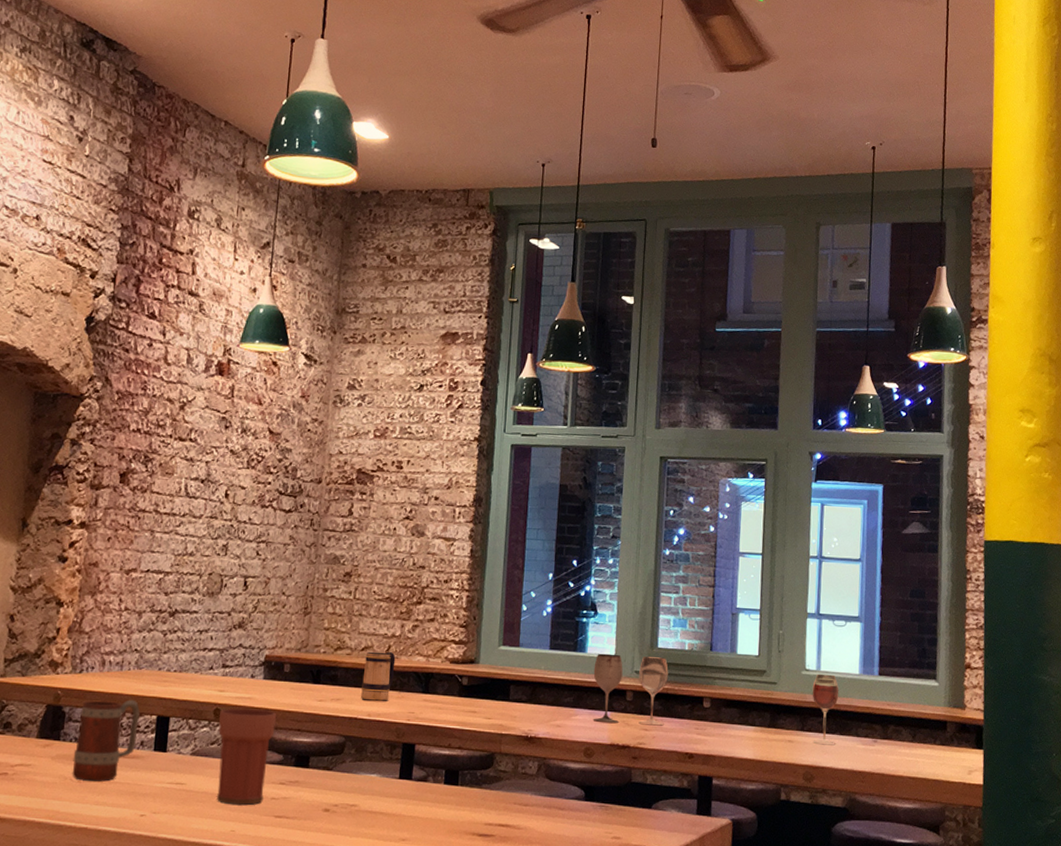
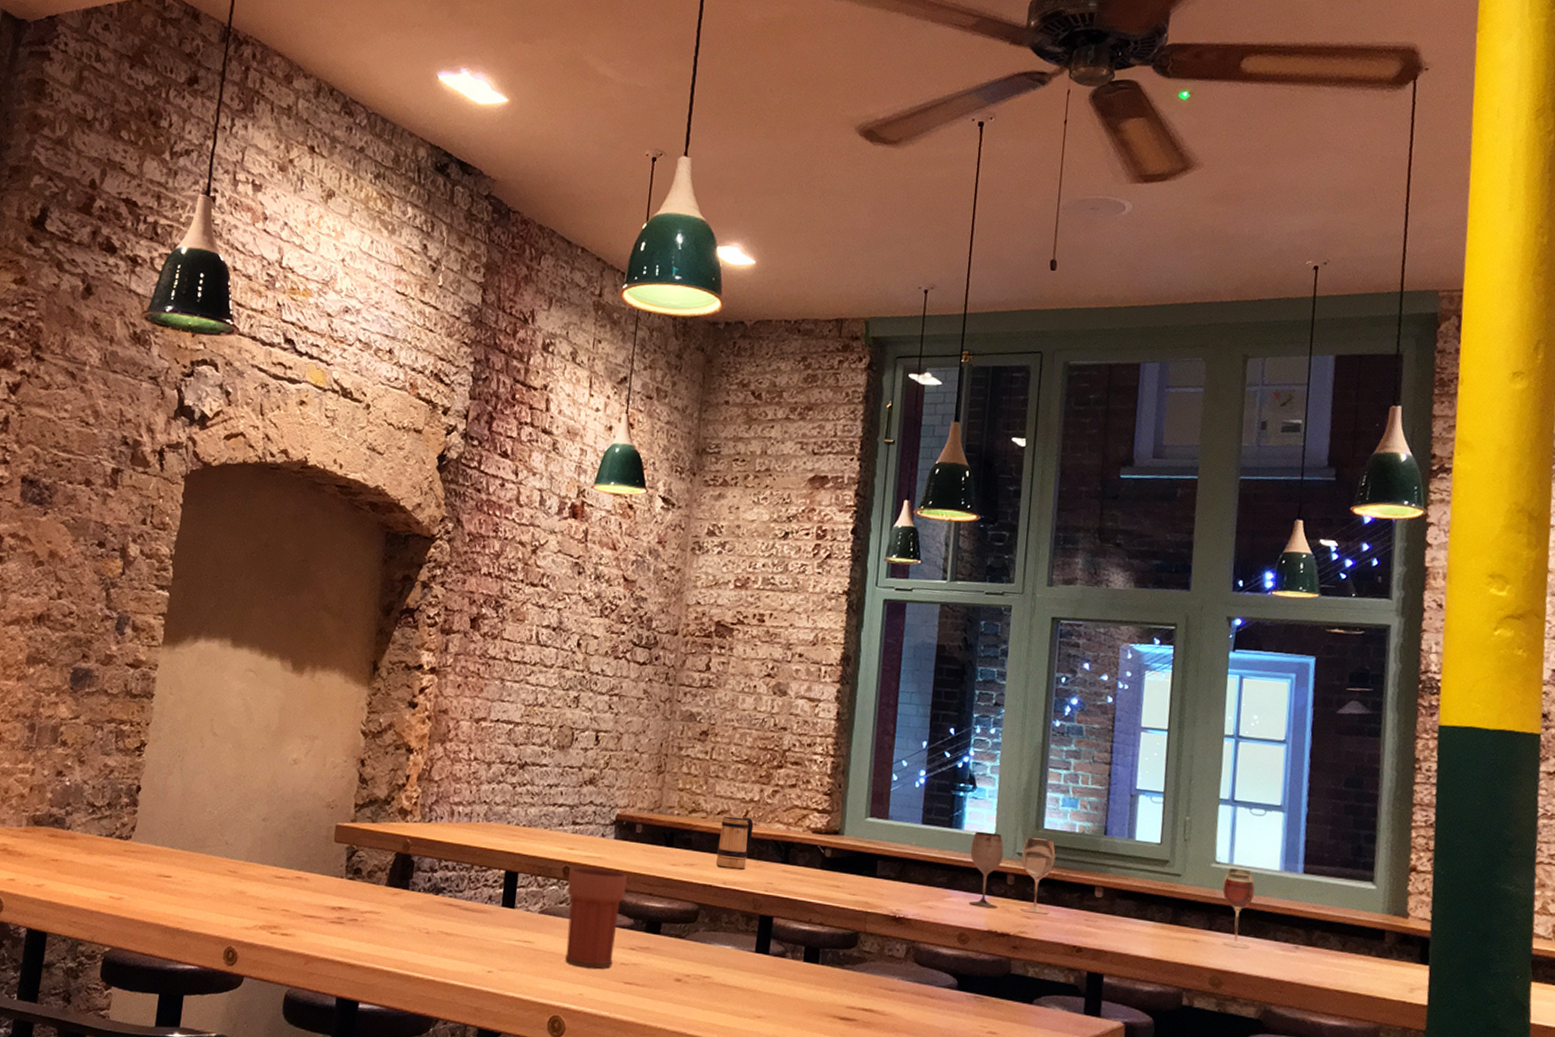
beer mug: present [72,699,141,781] -> none [420,851,489,934]

